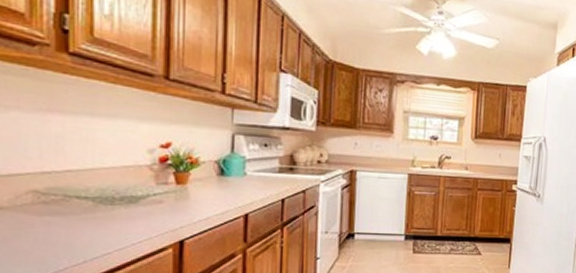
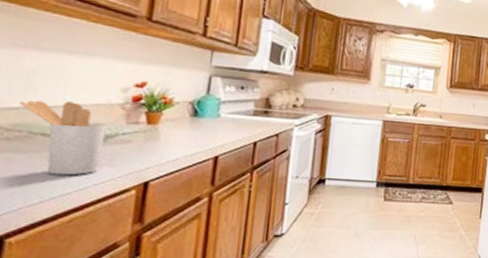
utensil holder: none [51,164,137,236] -> present [19,100,107,176]

